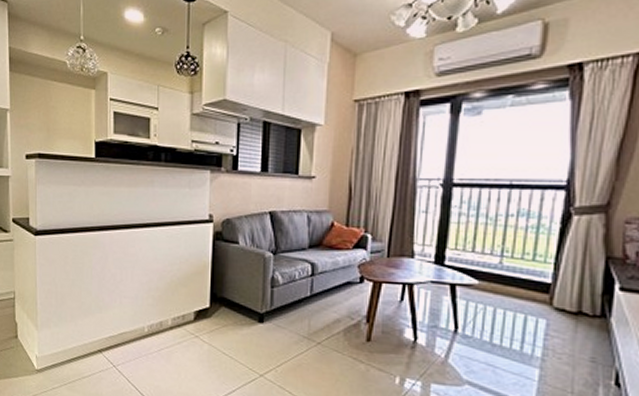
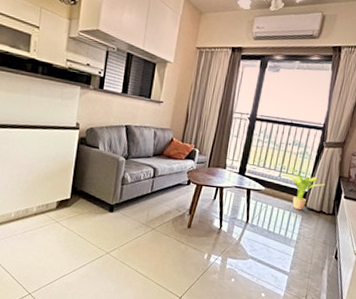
potted plant: none [515,249,582,312] -> present [288,167,325,210]

